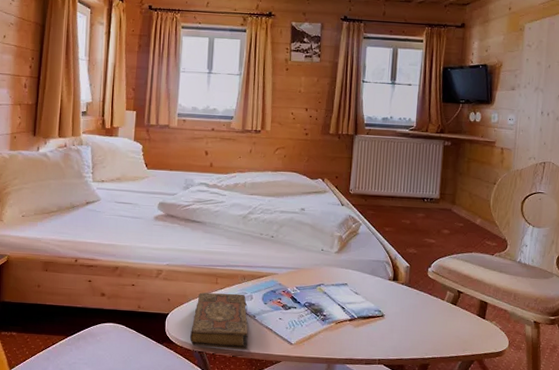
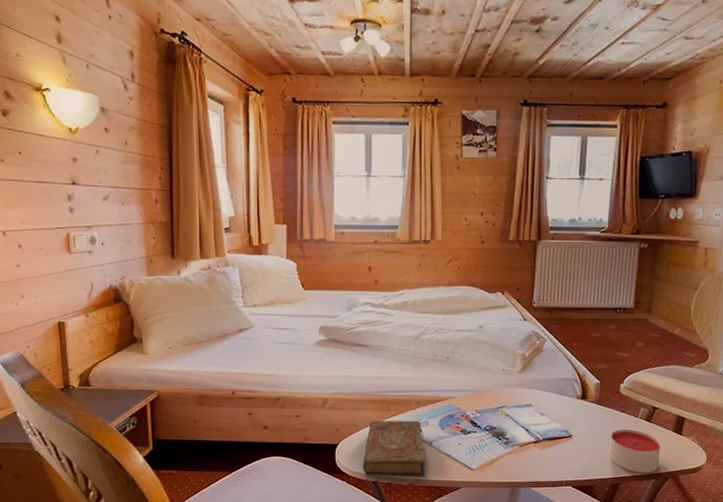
candle: none [418,311,467,355] -> present [609,430,662,473]

